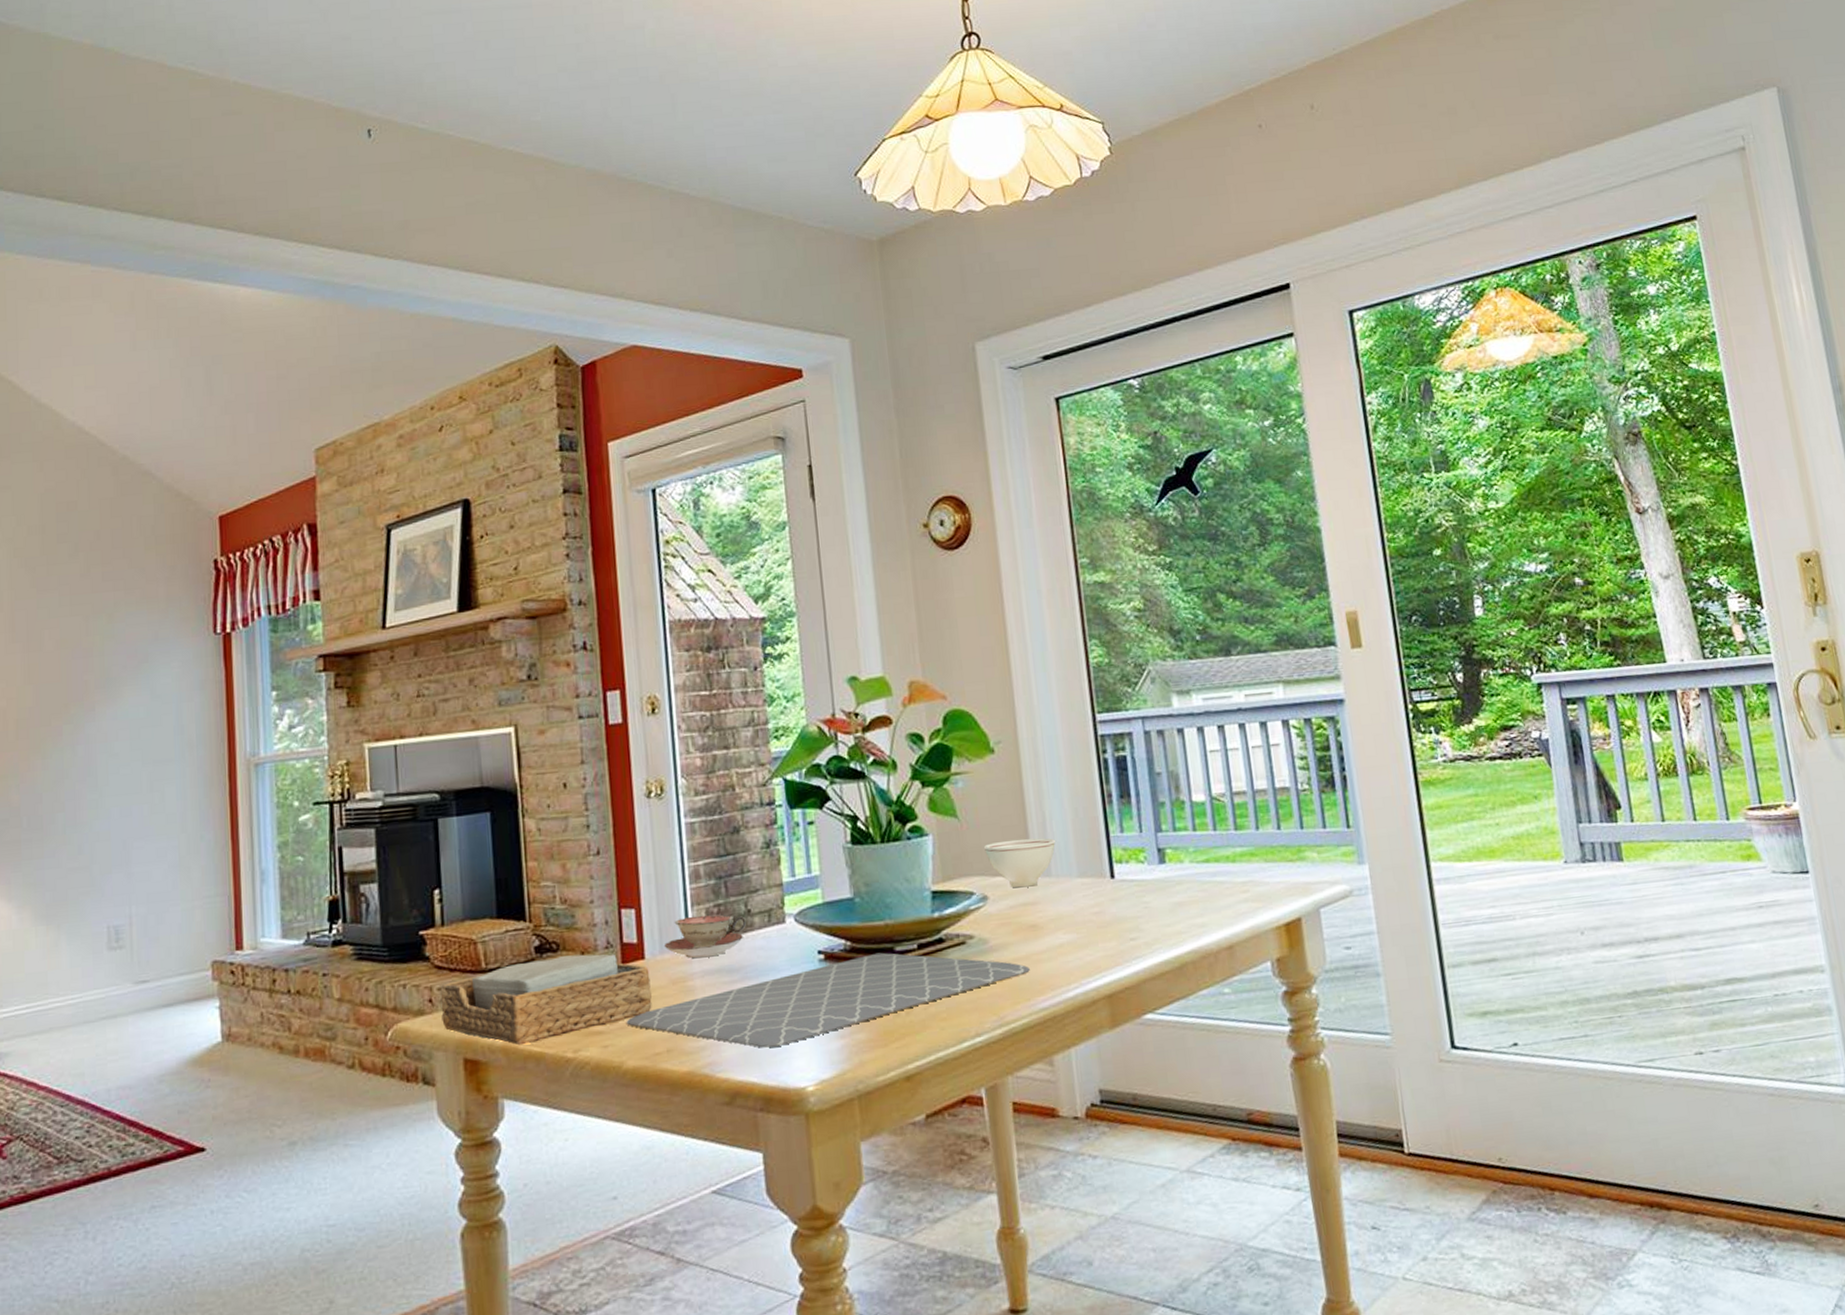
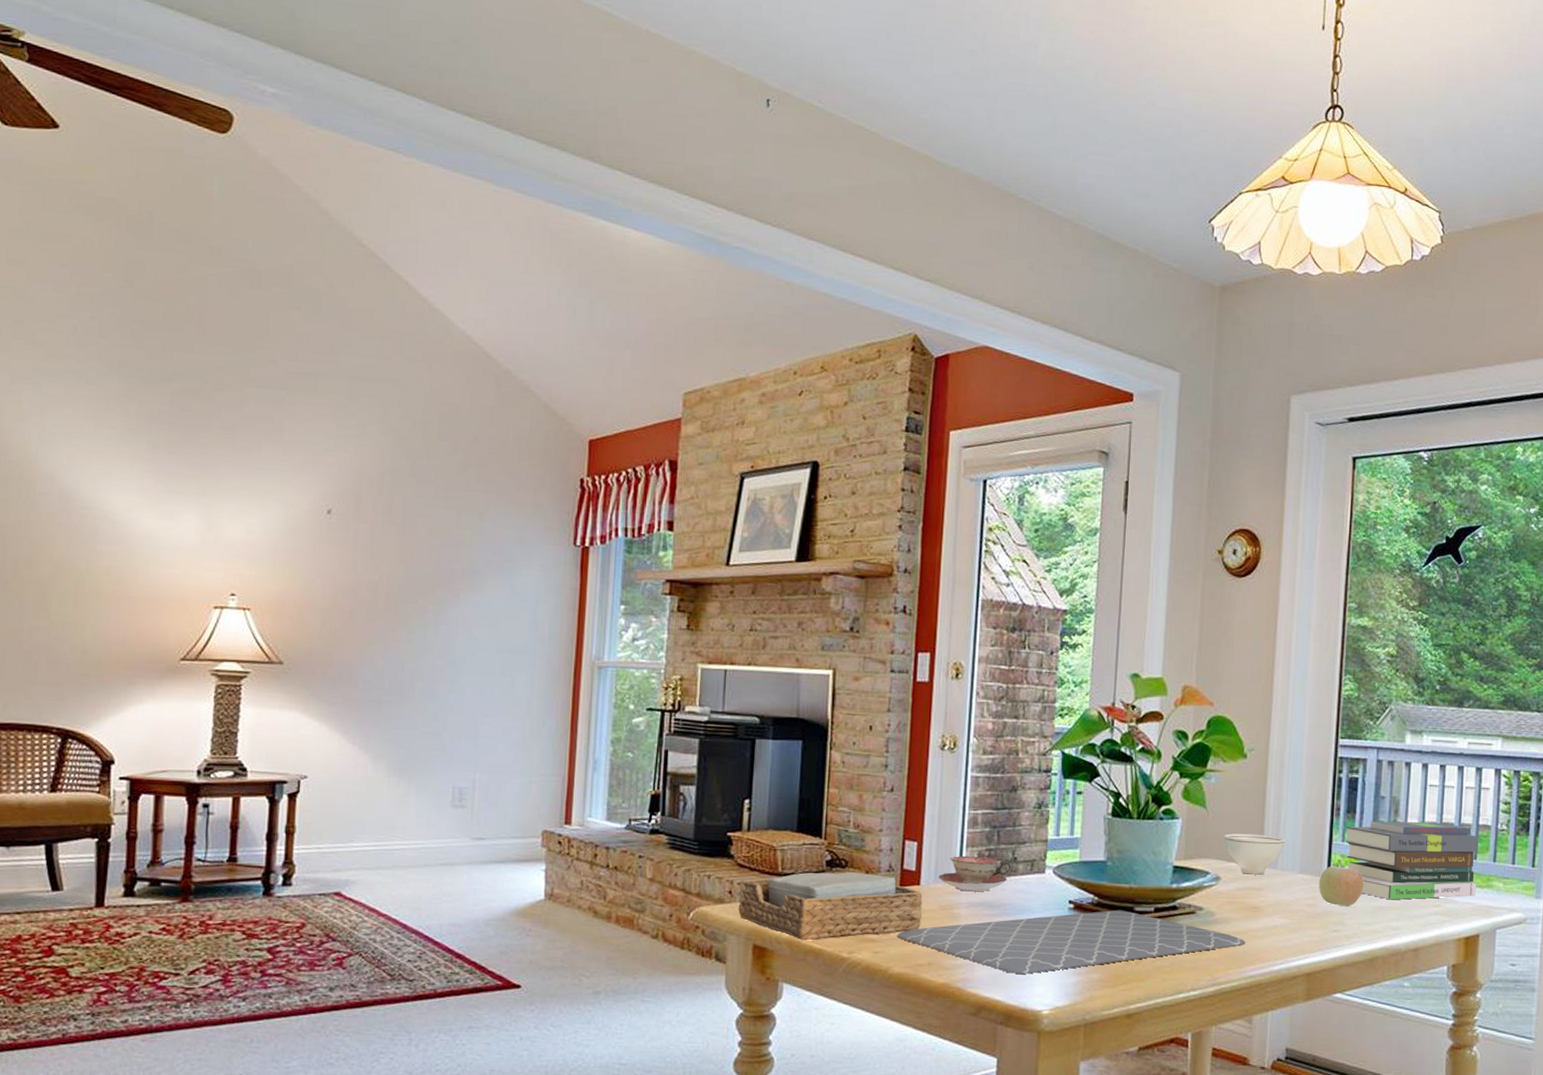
fruit: none [1102,854,1156,909] -> present [1318,859,1364,907]
books: none [1123,792,1288,893] -> present [1345,821,1478,900]

